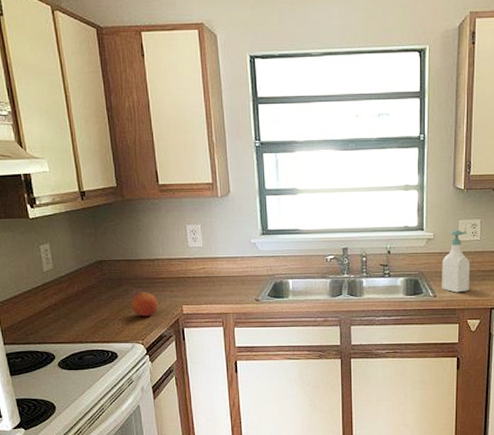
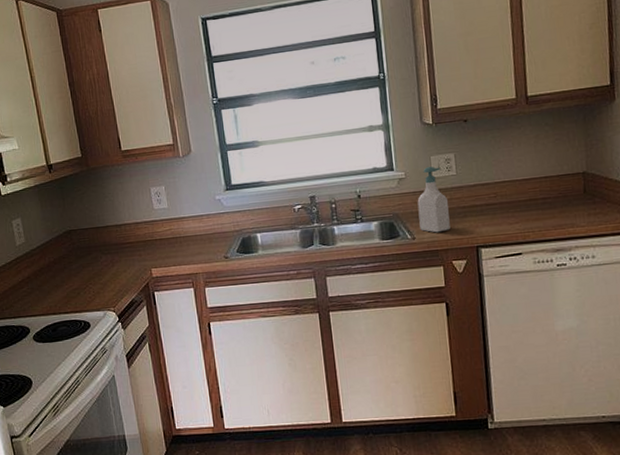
fruit: present [131,292,158,317] -> none [100,258,128,284]

